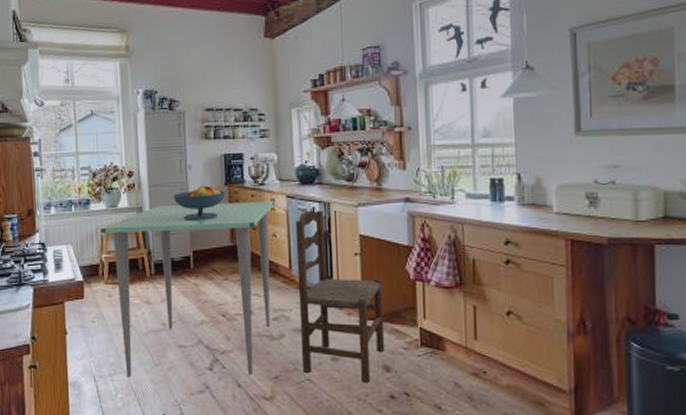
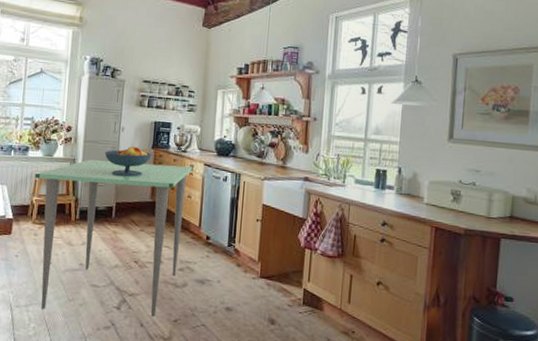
dining chair: present [295,210,385,383] -> none [199,179,277,333]

